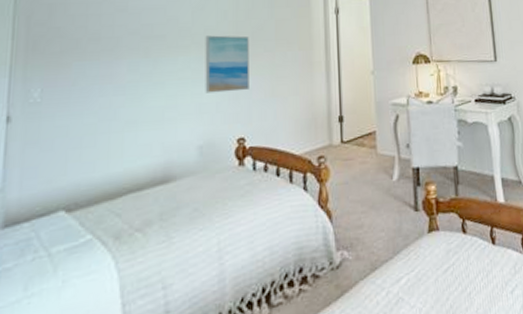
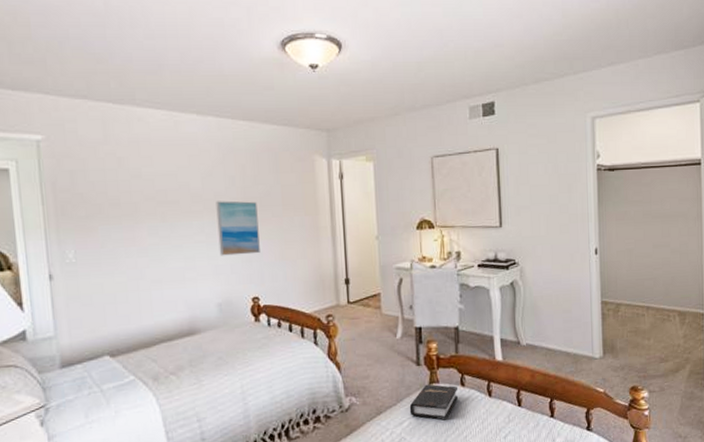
hardback book: none [407,232,460,275] -> present [409,384,458,421]

